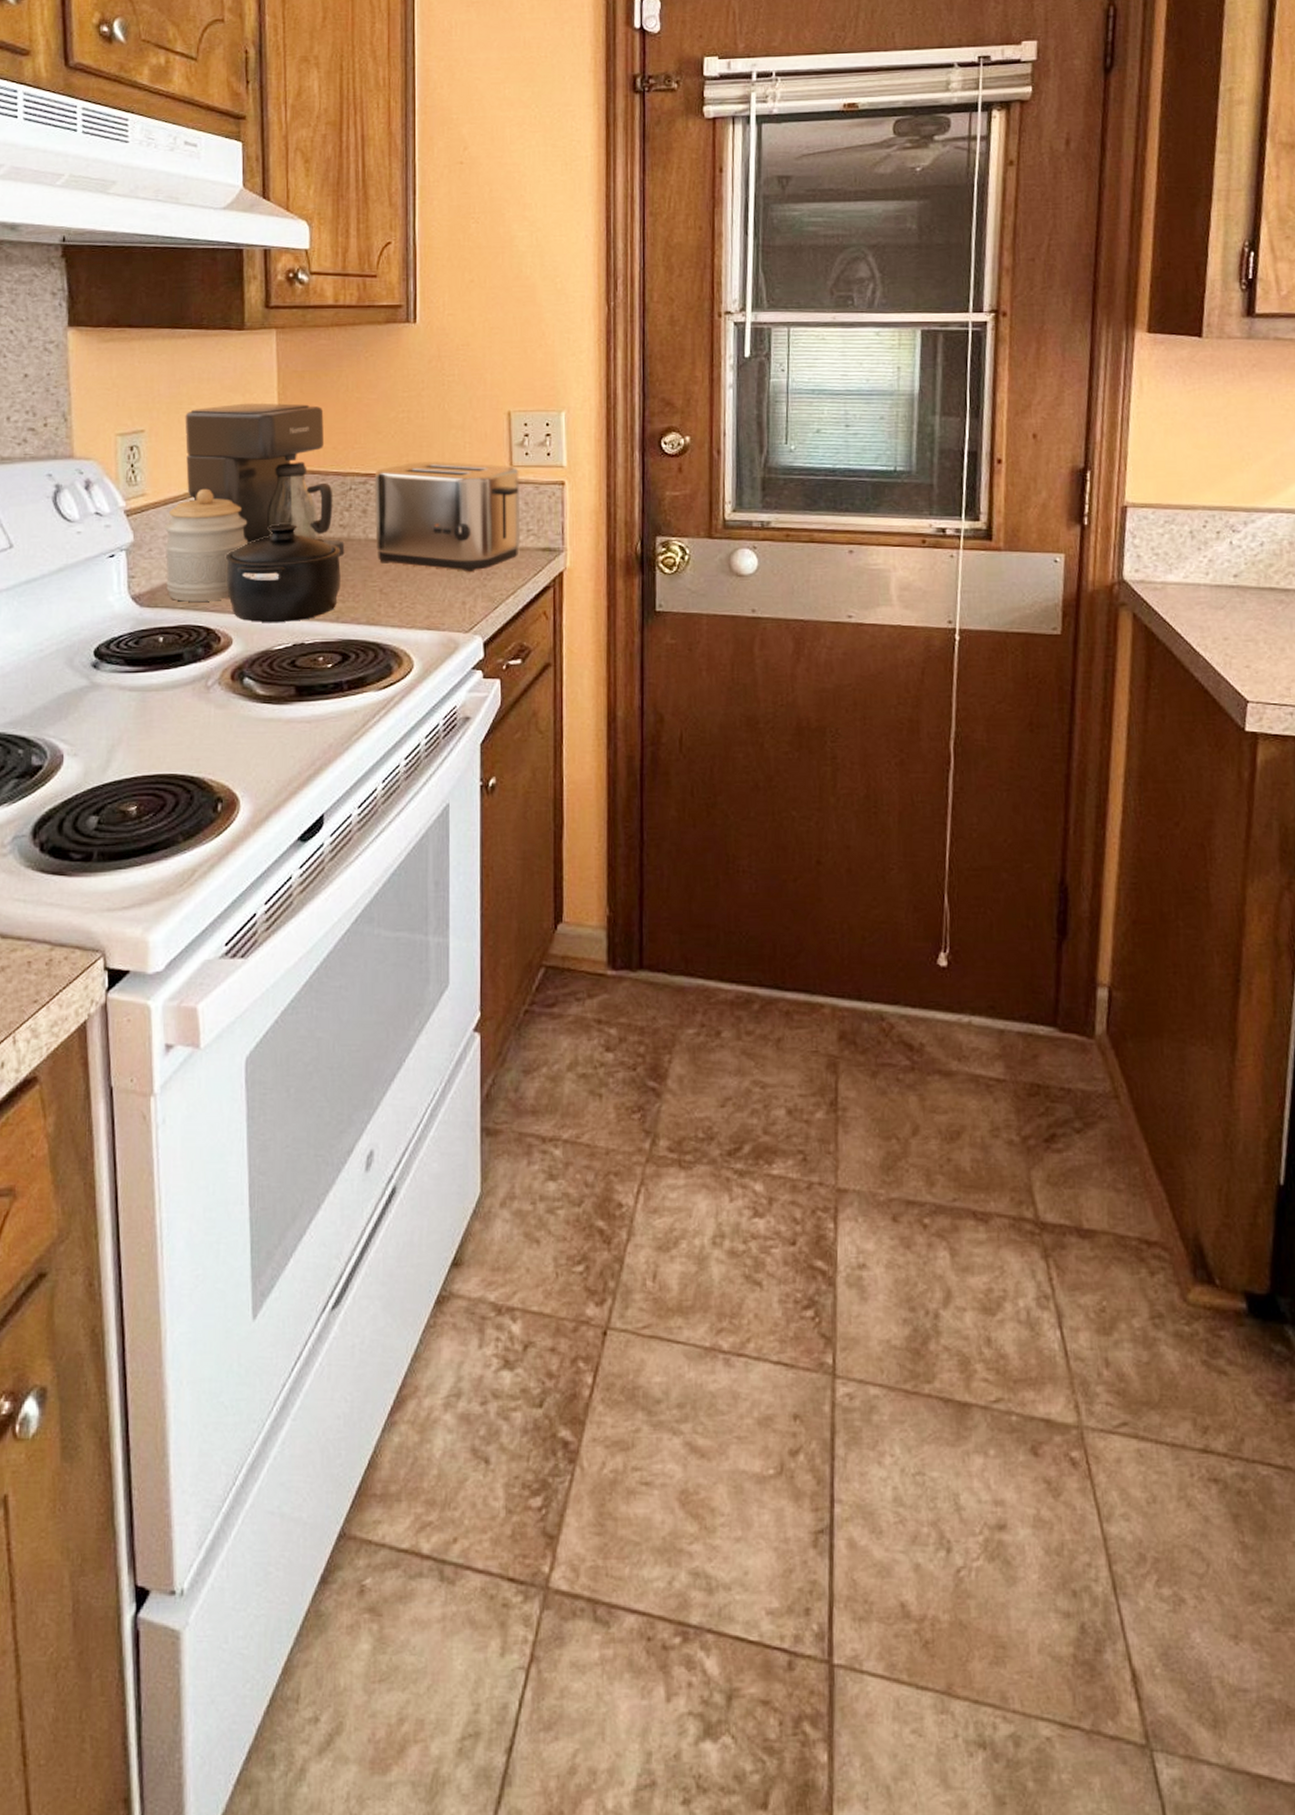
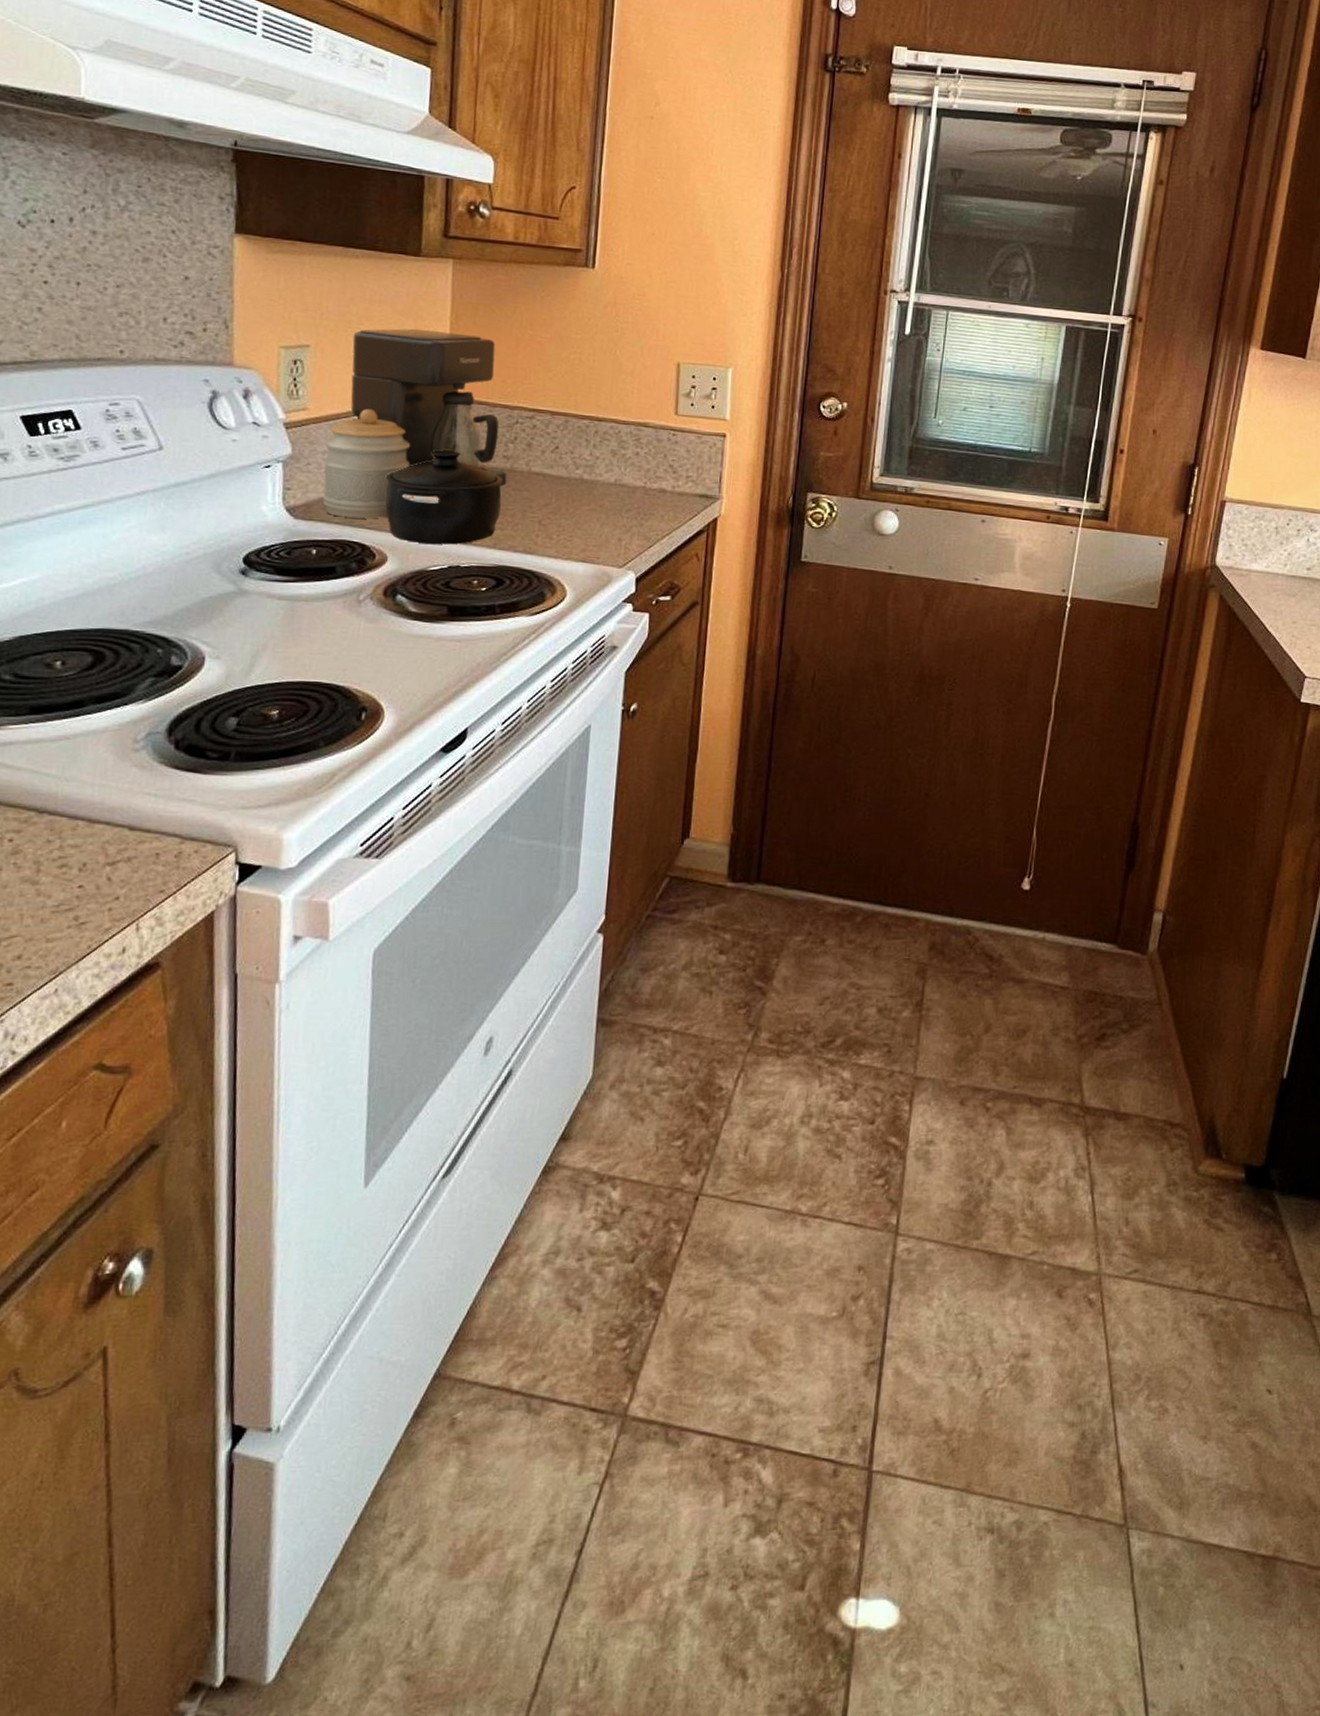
toaster: present [374,462,520,572] -> none [538,402,683,511]

